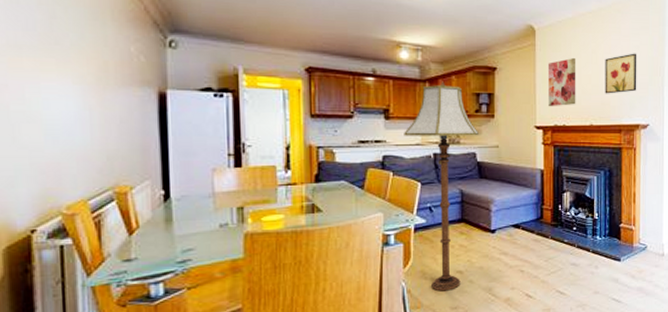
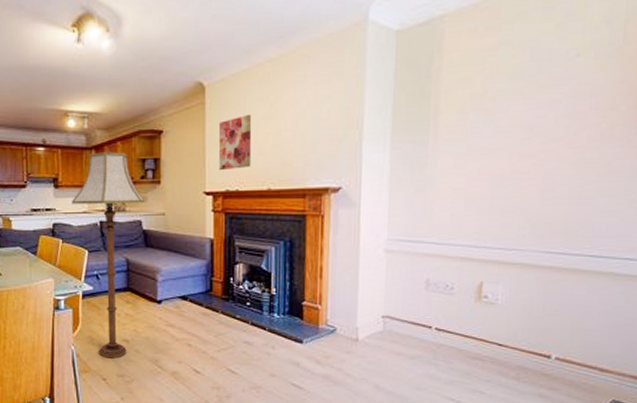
wall art: present [605,53,637,94] -> none [286,104,328,154]

